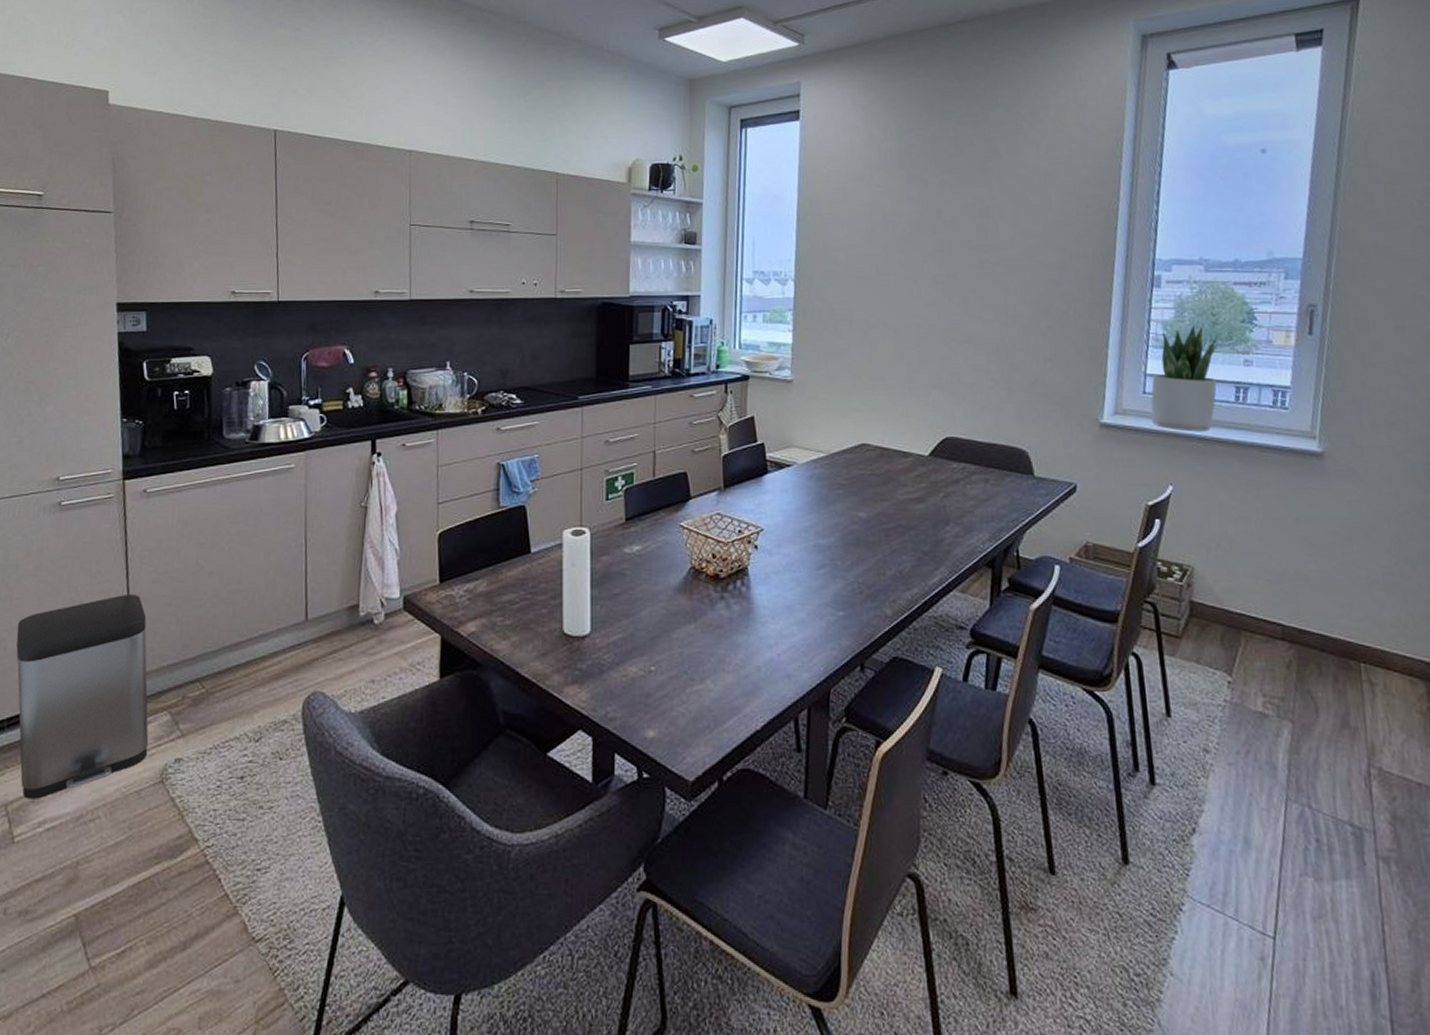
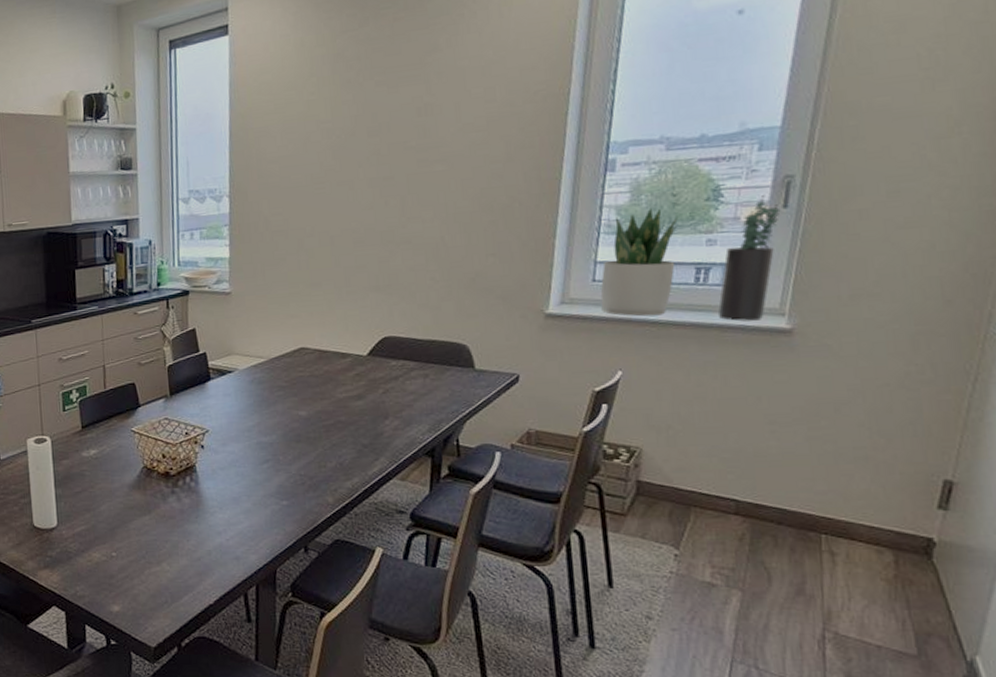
vase: none [1256,321,1307,442] -> present [717,195,781,322]

